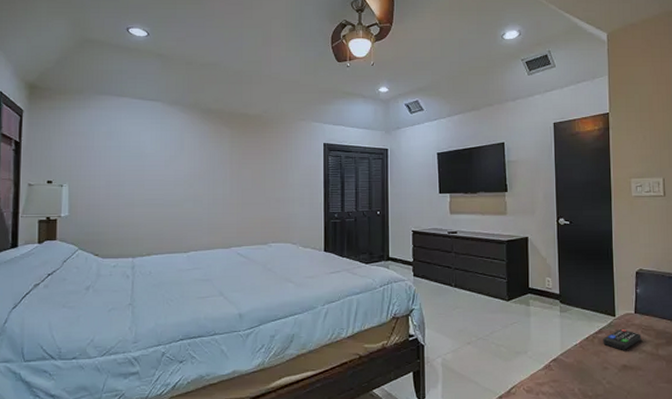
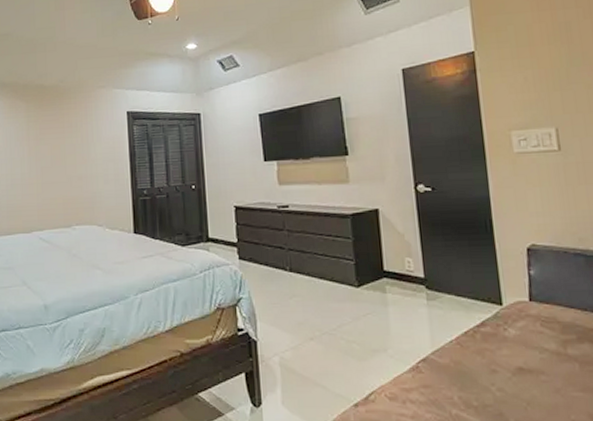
remote control: present [603,328,642,350] -> none [487,320,542,348]

